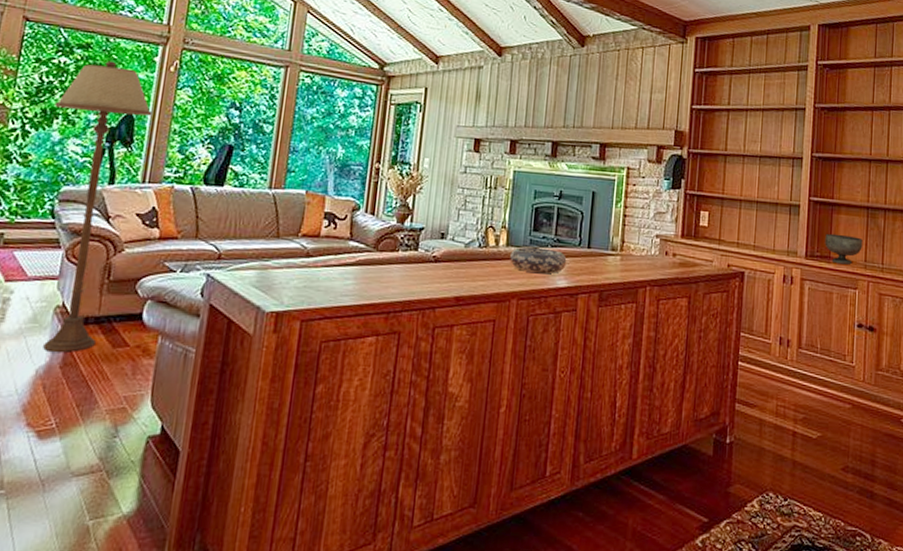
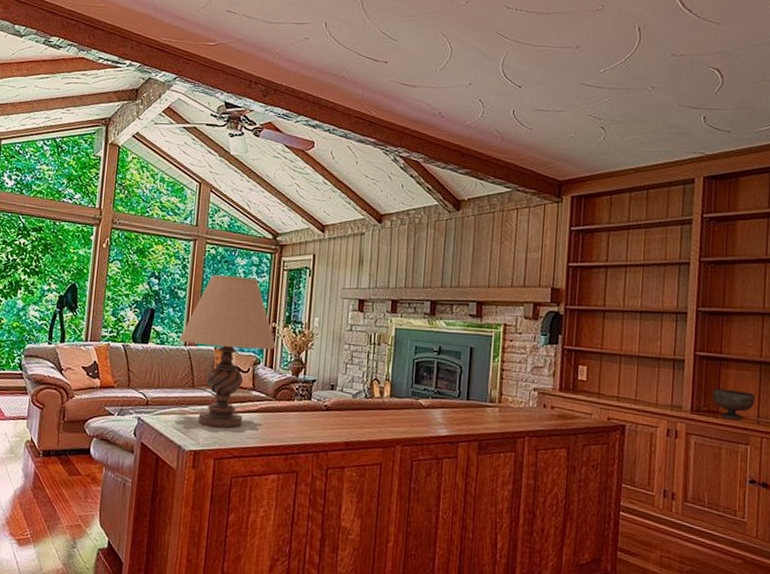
floor lamp: present [43,60,153,352] -> none [18,240,91,478]
table lamp: none [252,107,379,290] -> present [174,275,276,433]
decorative bowl: present [510,247,567,274] -> none [394,398,447,423]

